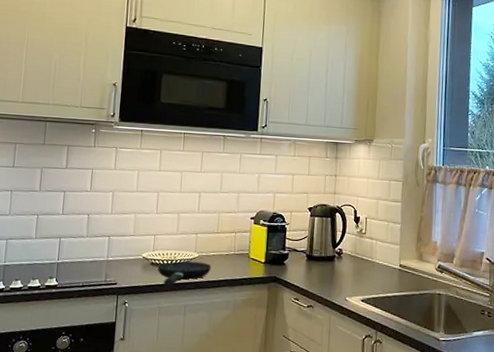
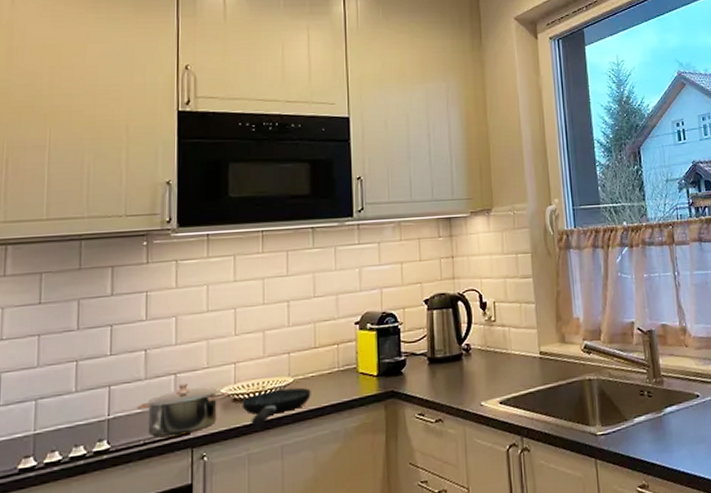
cooking pot: none [79,244,147,284] -> present [137,383,228,437]

